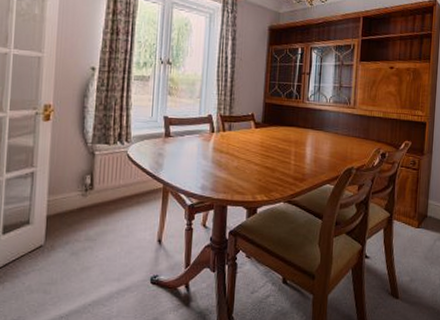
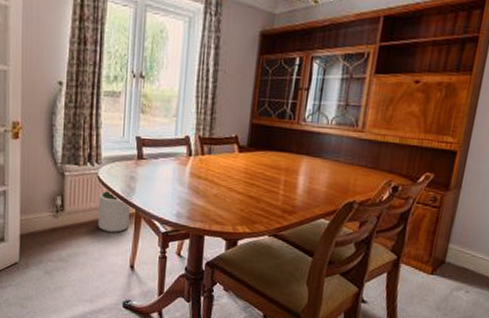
plant pot: none [126,167,158,208] -> present [97,190,130,233]

